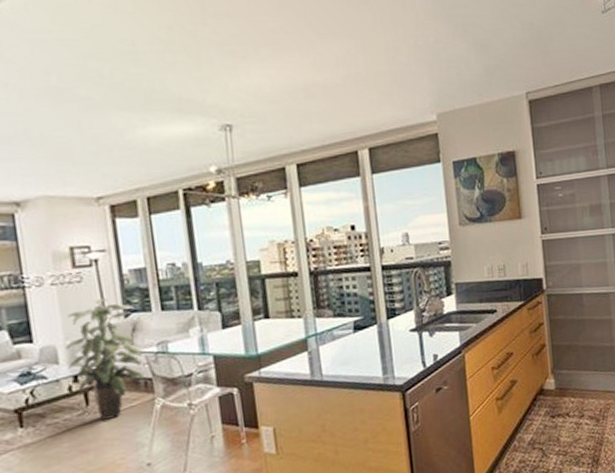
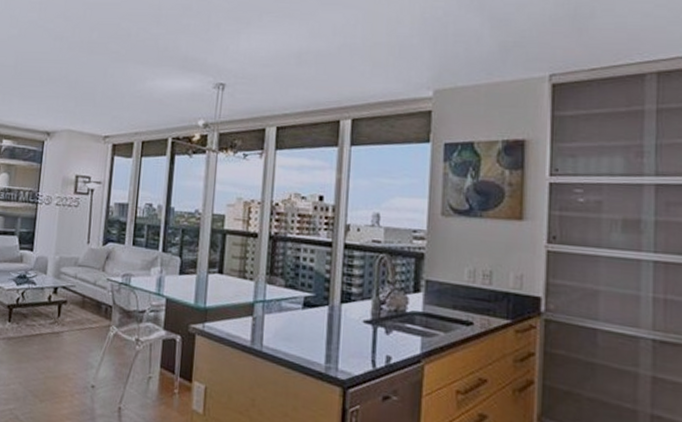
indoor plant: present [65,297,145,420] -> none [52,223,112,335]

